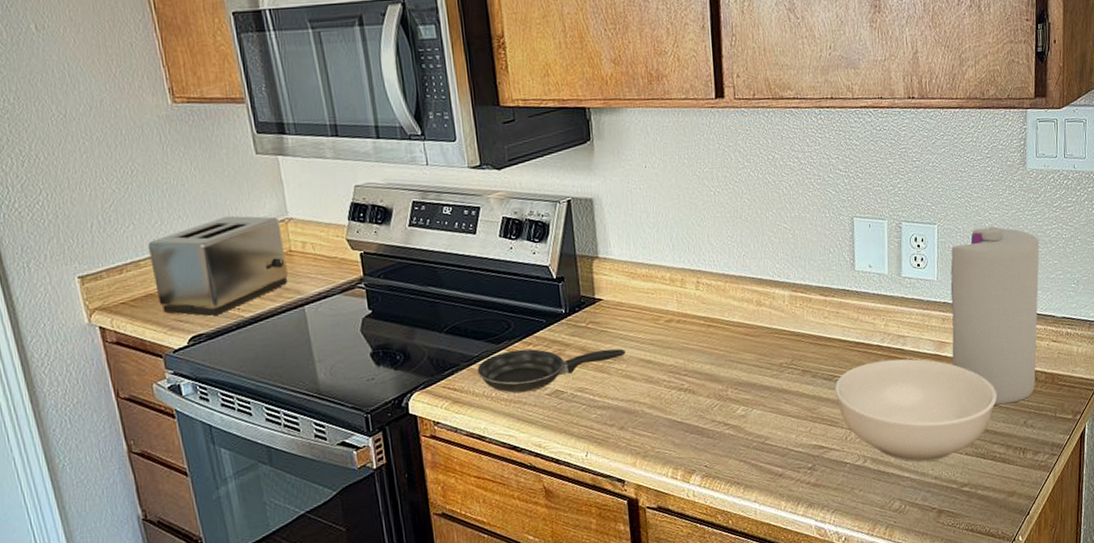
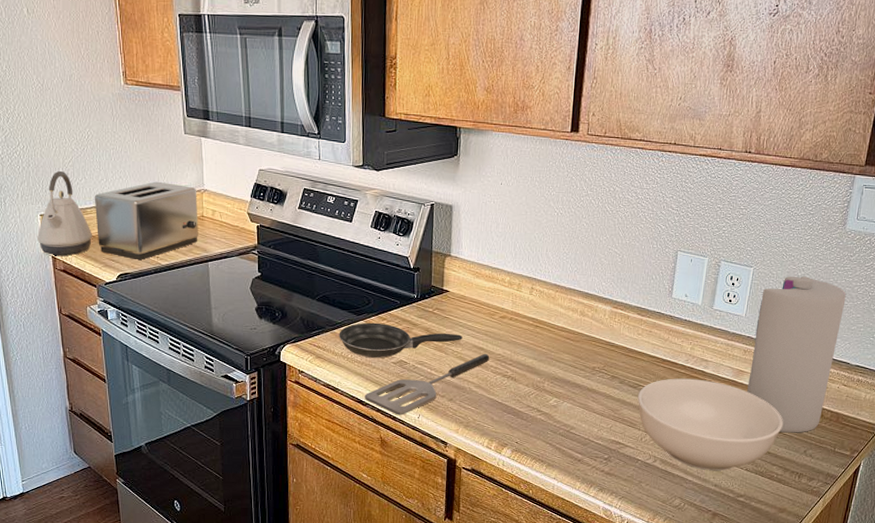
kettle: none [77,218,152,326] -> present [37,170,93,256]
spatula: none [518,366,661,457] -> present [364,353,490,416]

